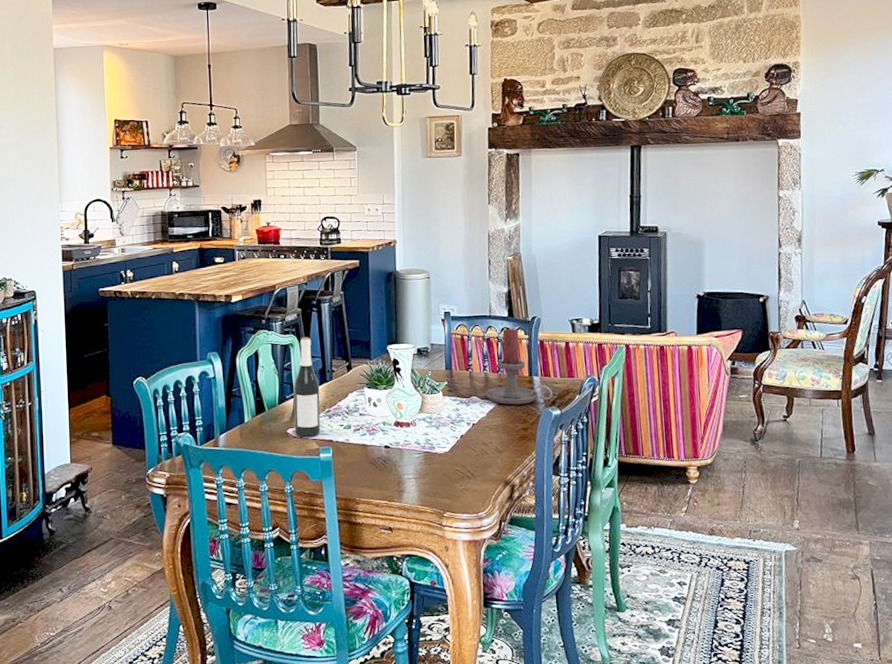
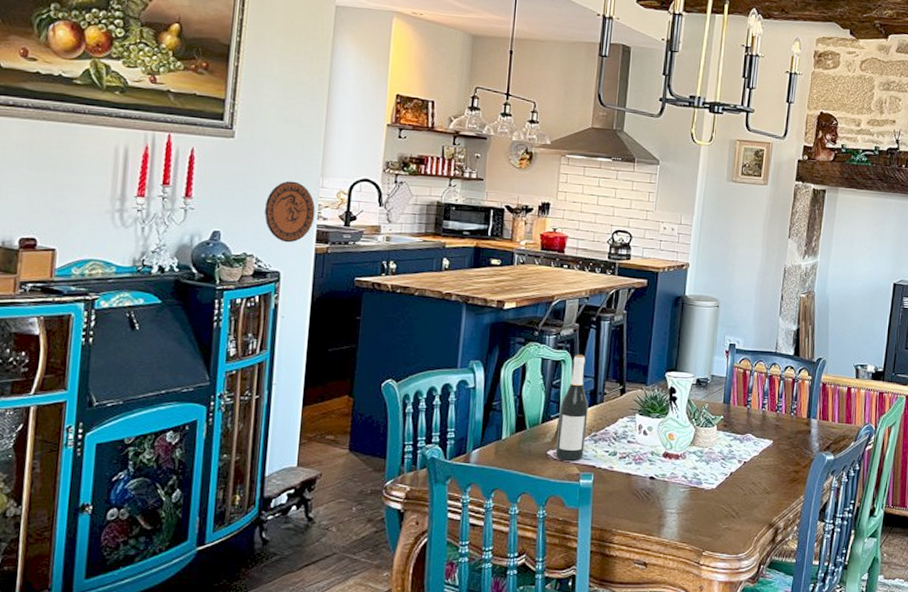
decorative plate: none [16,209,59,264] -> present [264,181,315,243]
candle holder: present [485,328,553,405] -> none [760,367,829,447]

